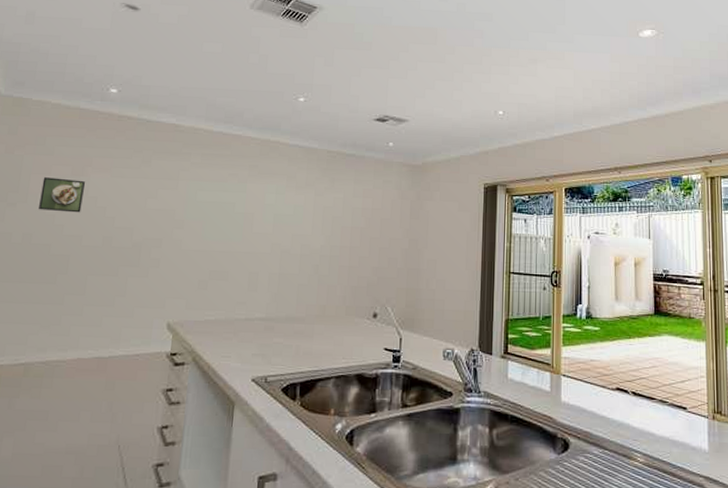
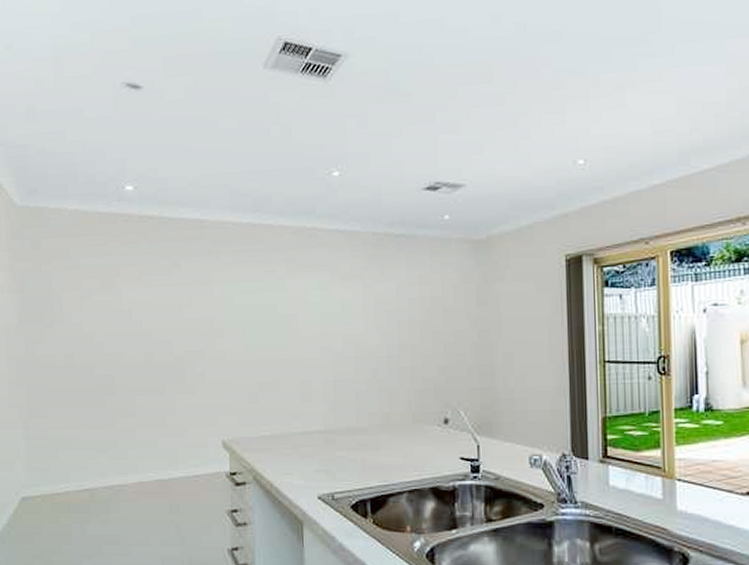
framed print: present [39,177,86,213] -> none [74,292,117,329]

